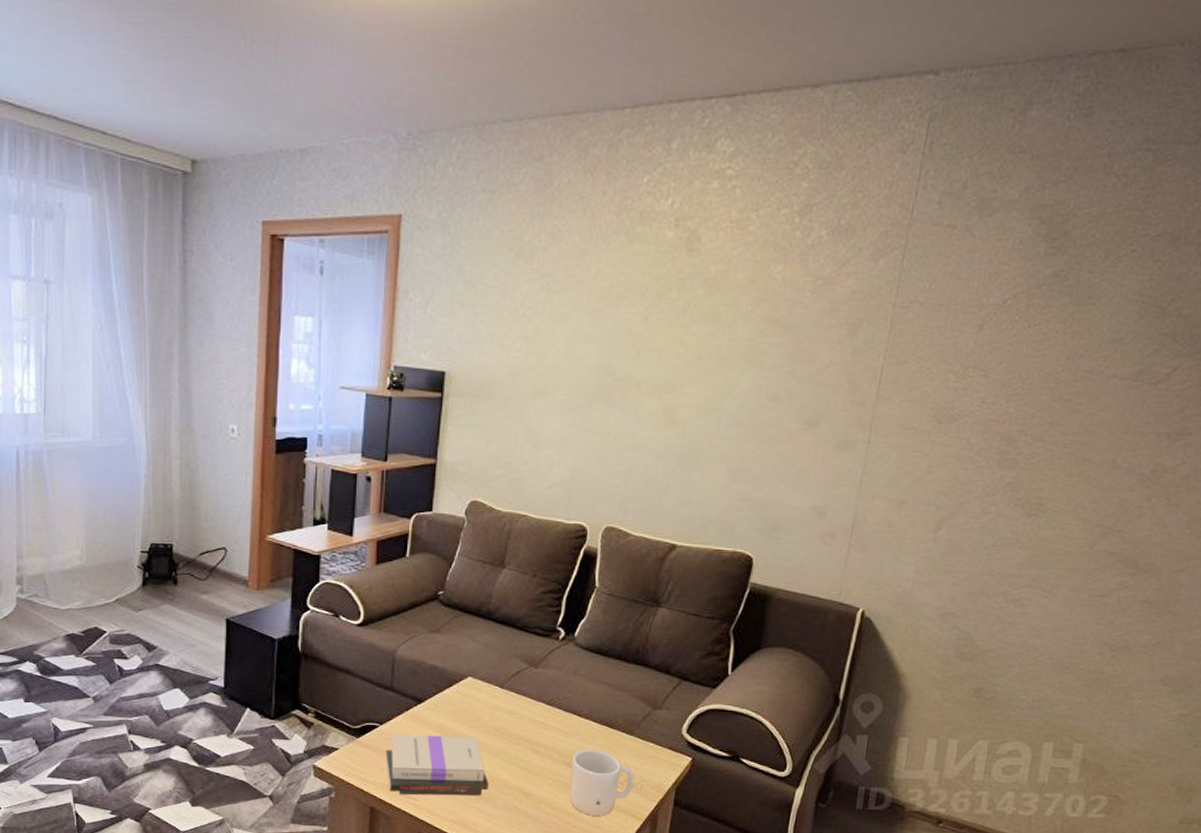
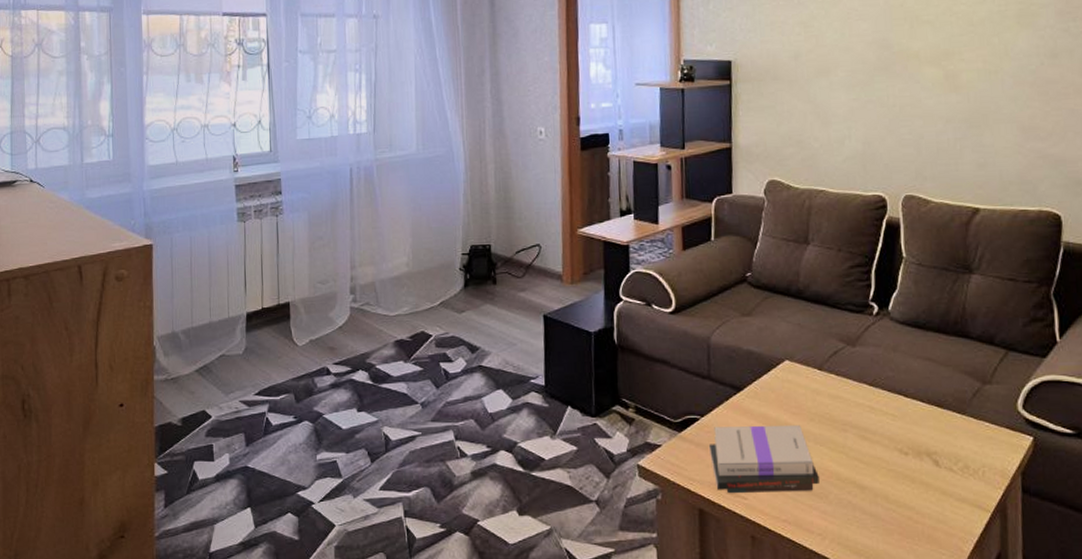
mug: present [569,749,634,816] -> none [904,433,975,509]

